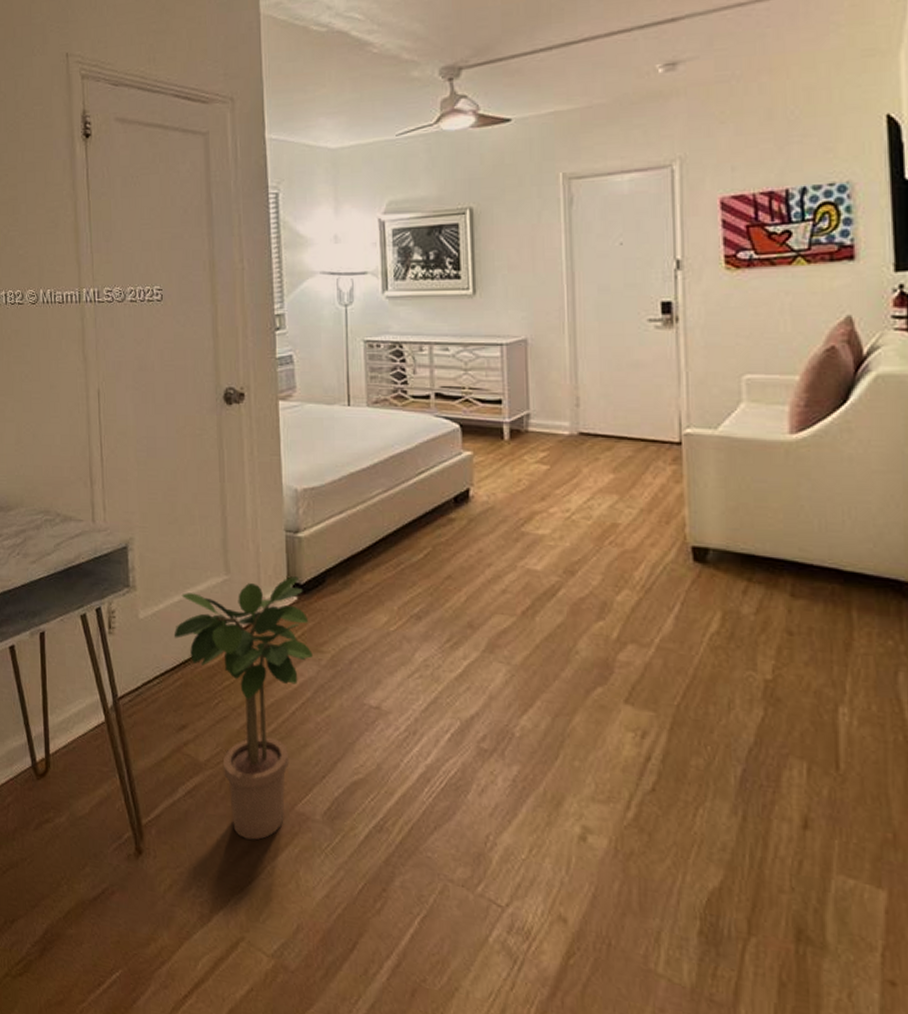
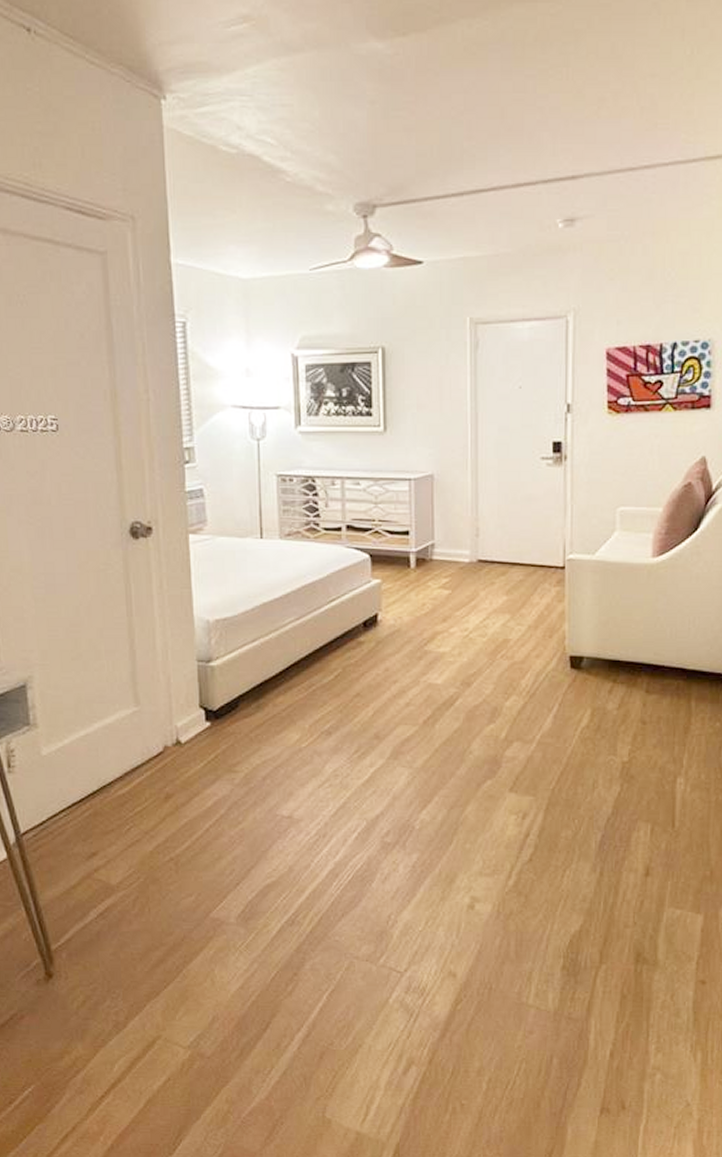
potted plant: present [173,576,313,840] -> none [80,704,226,949]

